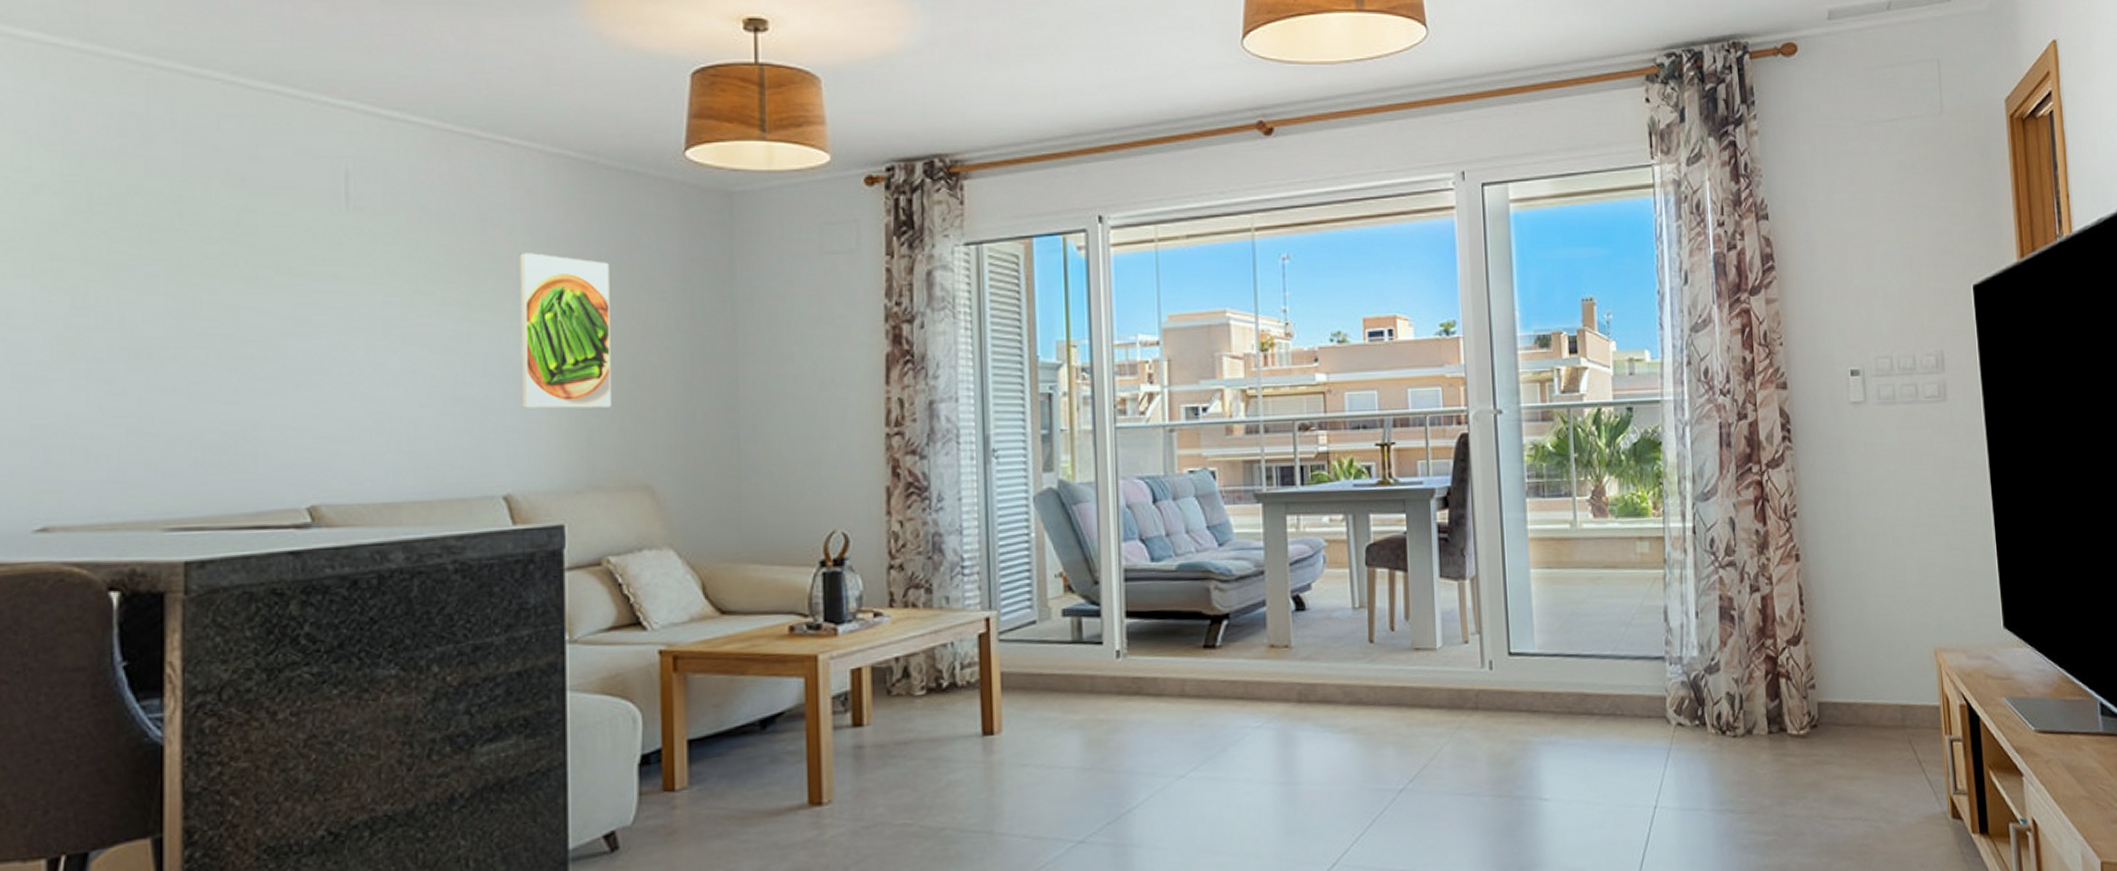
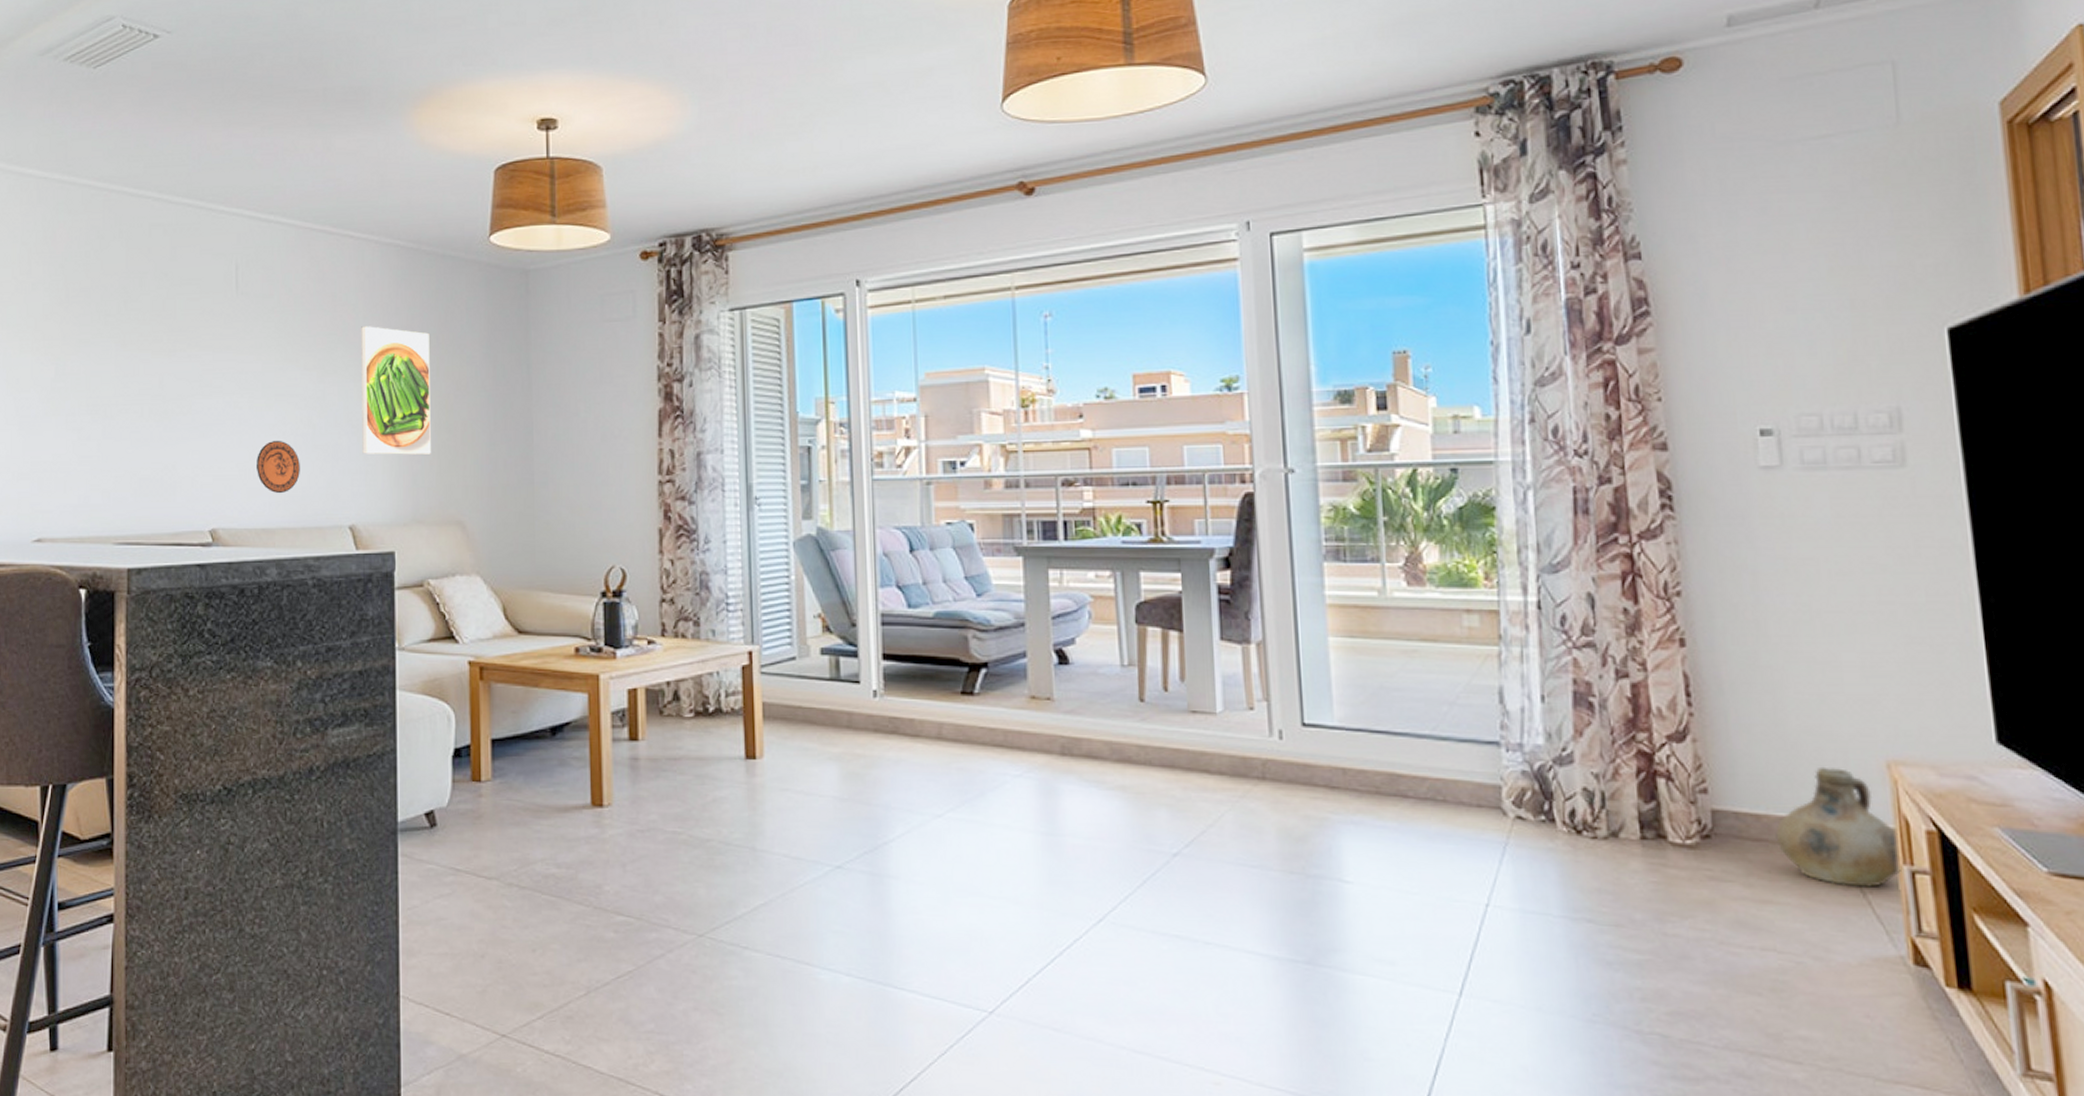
decorative plate: none [375,392,436,459] -> present [257,440,300,494]
ceramic jug: none [1861,657,1944,758] -> present [1775,766,1901,887]

